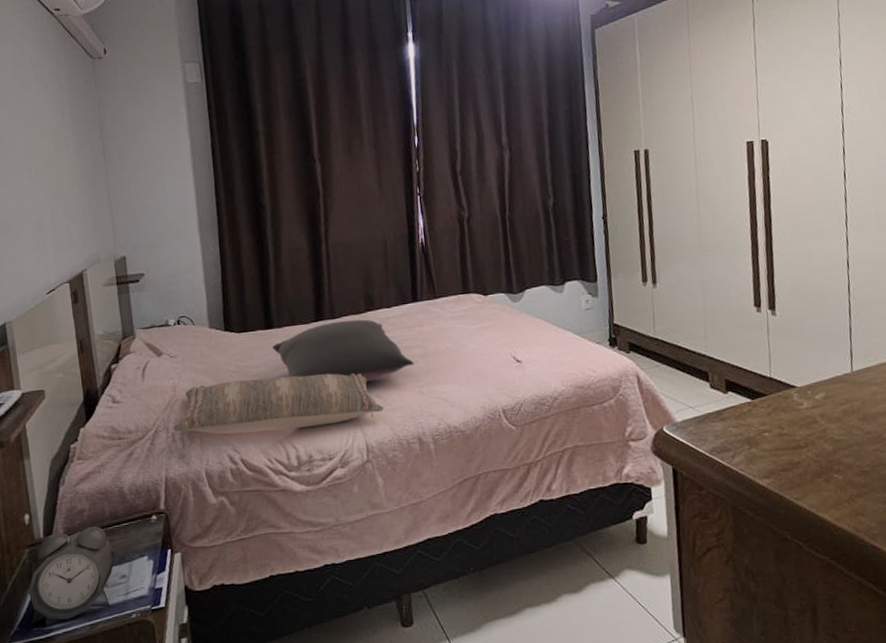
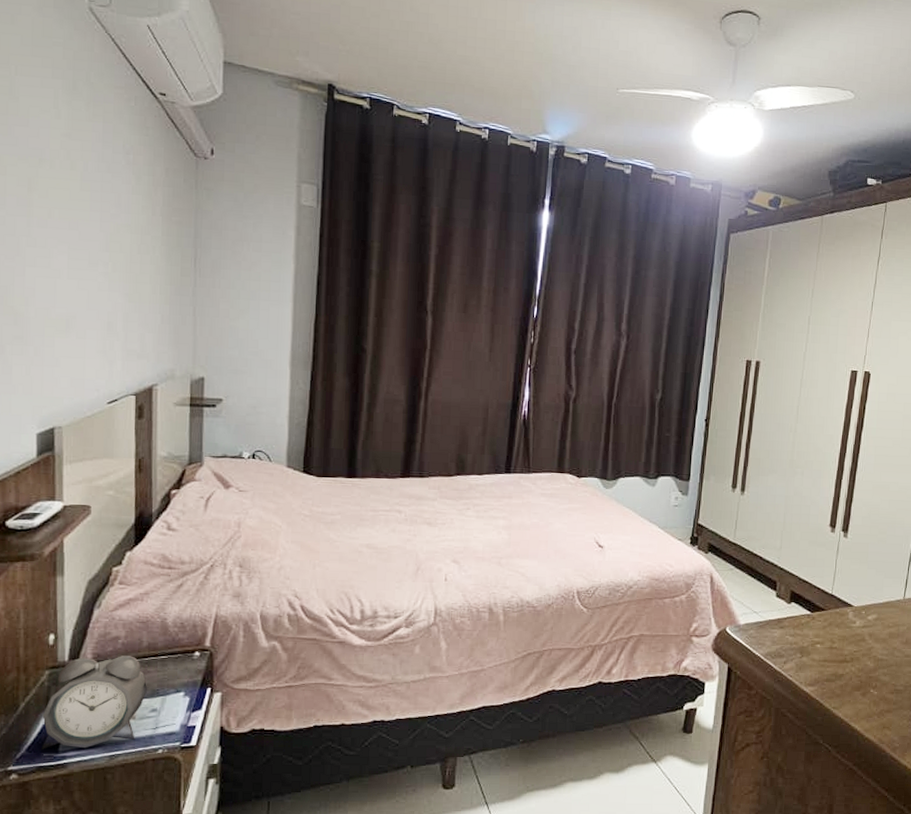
pillow: present [172,373,384,435] -> none [231,524,459,583]
pillow: present [272,319,414,381] -> none [352,480,497,545]

